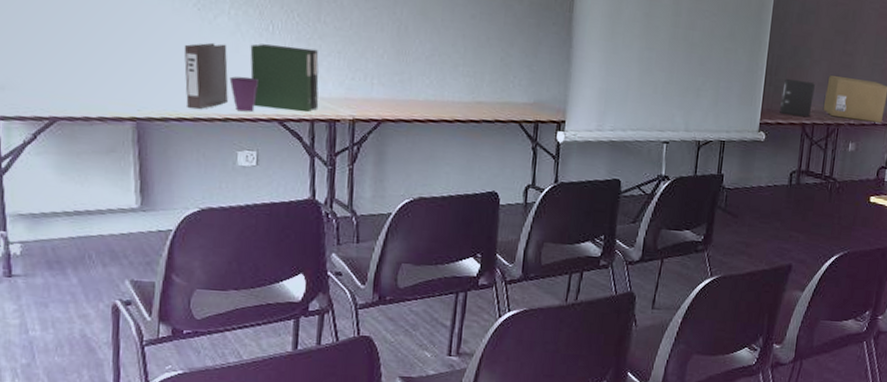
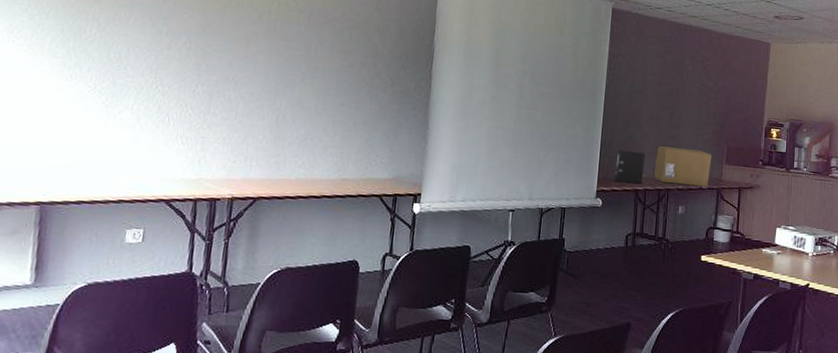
binder: present [184,42,228,110] -> none [86,134,127,193]
cup: present [229,76,258,113] -> none [126,162,151,194]
binder: present [250,44,319,112] -> none [145,134,206,192]

